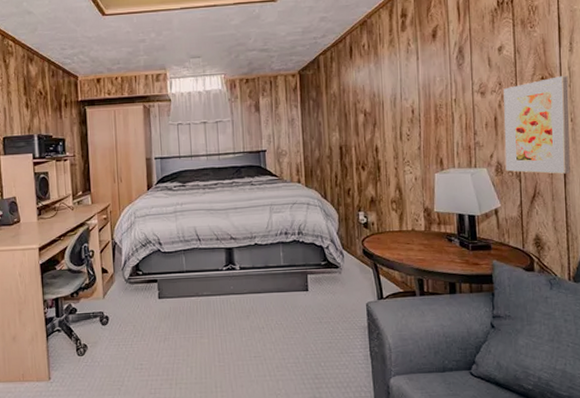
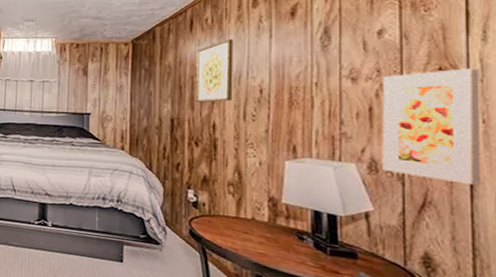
wall art: none [357,64,391,128] -> present [196,39,234,103]

